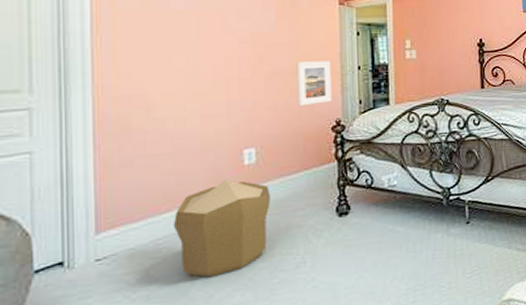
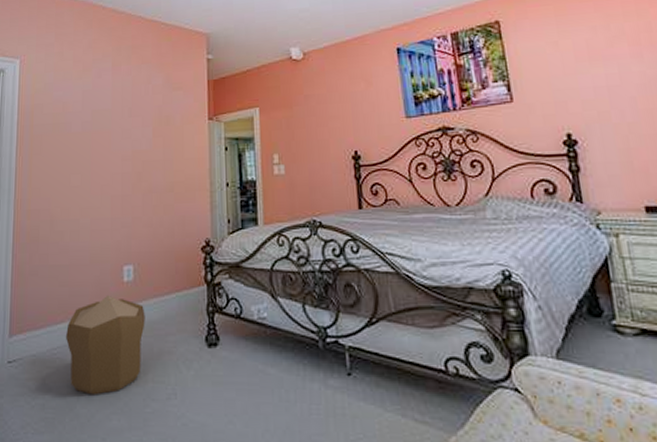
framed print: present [296,61,332,106] -> none [170,177,202,224]

